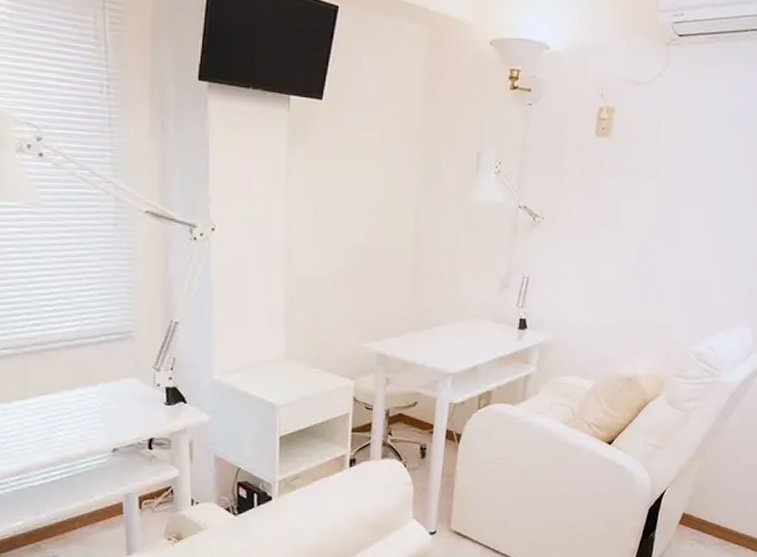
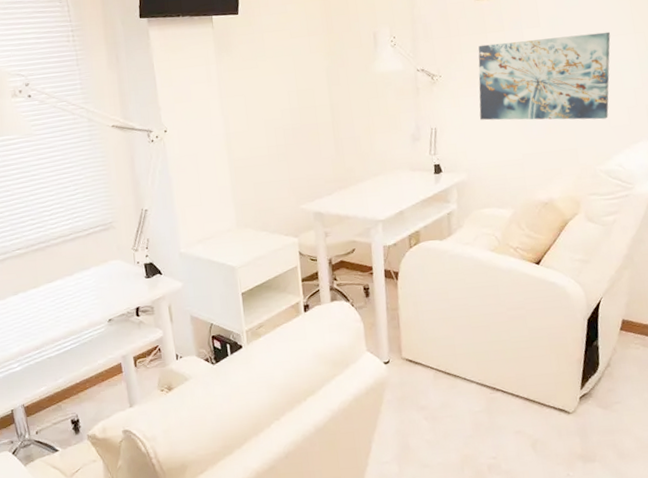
wall art: none [578,190,728,296] -> present [478,31,611,120]

